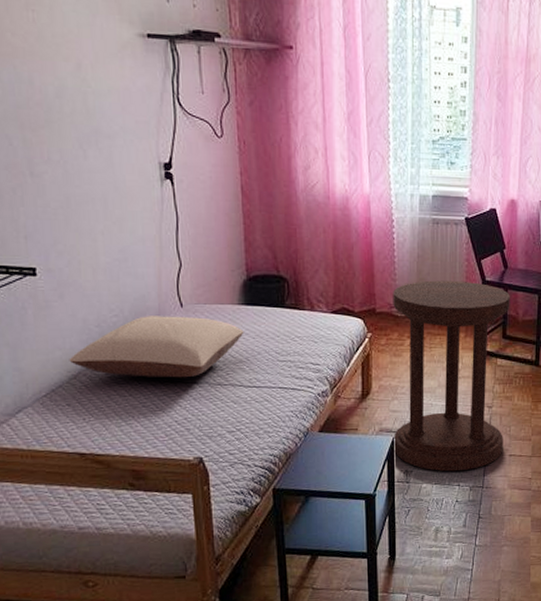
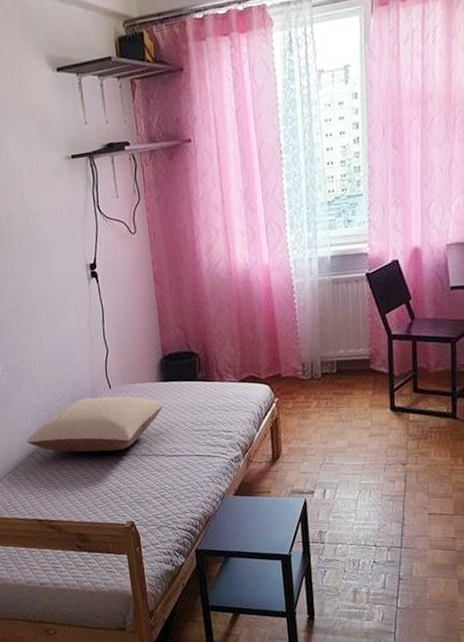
side table: present [393,280,510,472] -> none [297,337,422,532]

